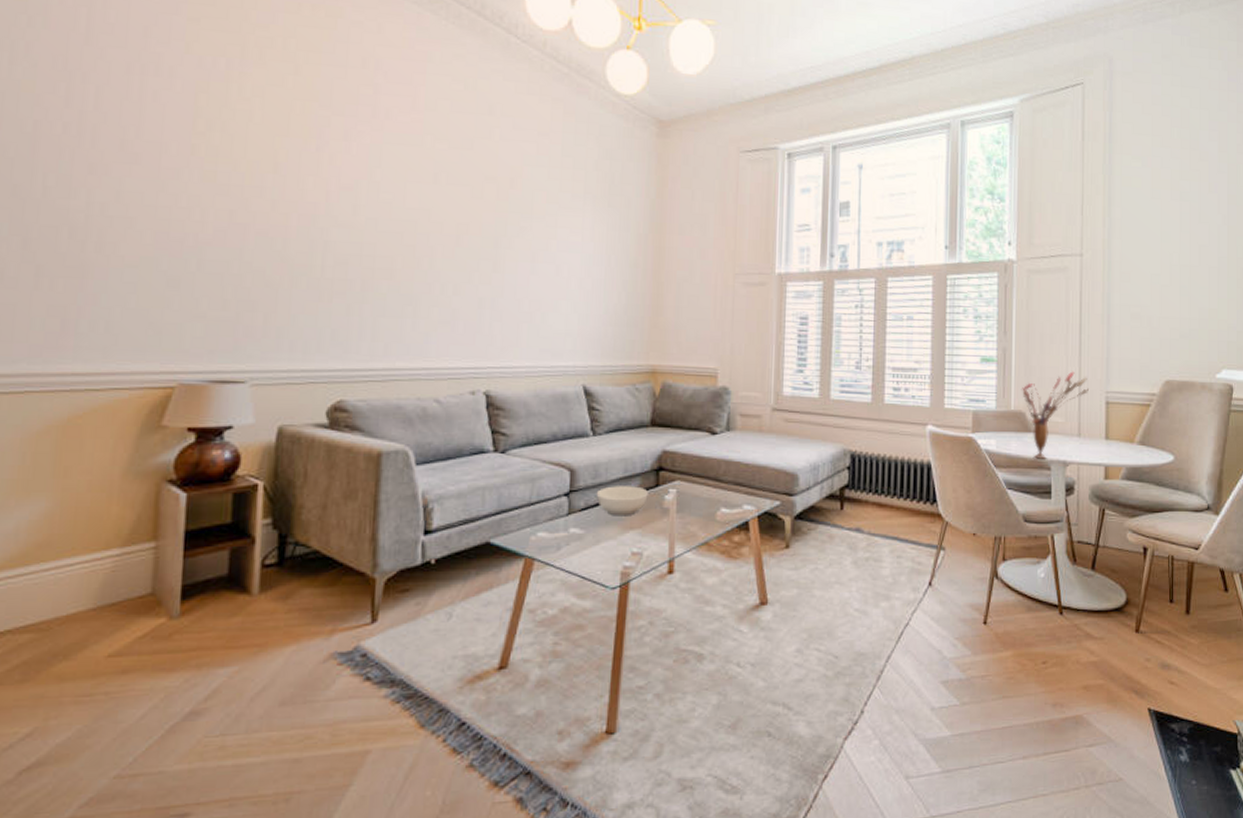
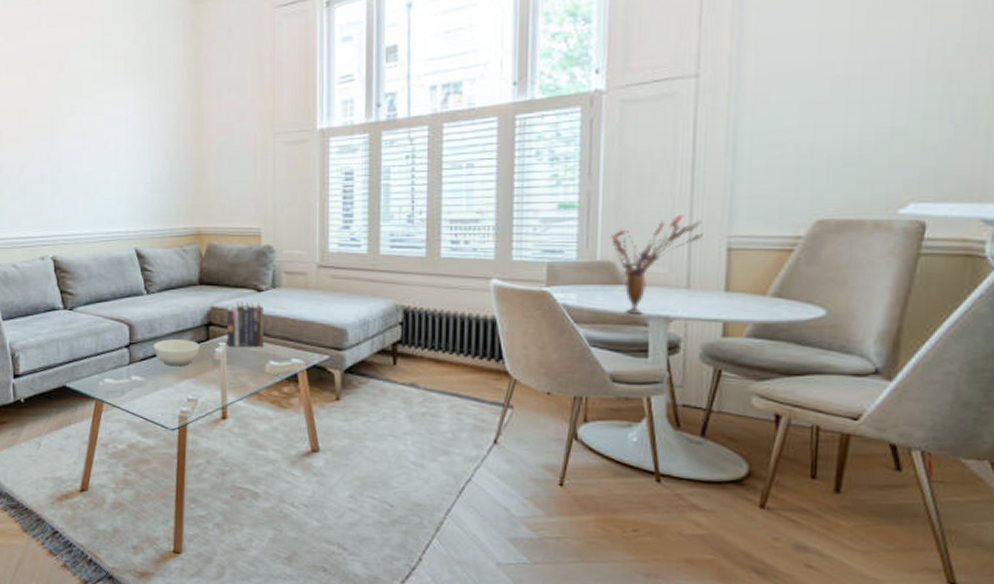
books: none [677,444,717,494] -> present [226,301,264,348]

